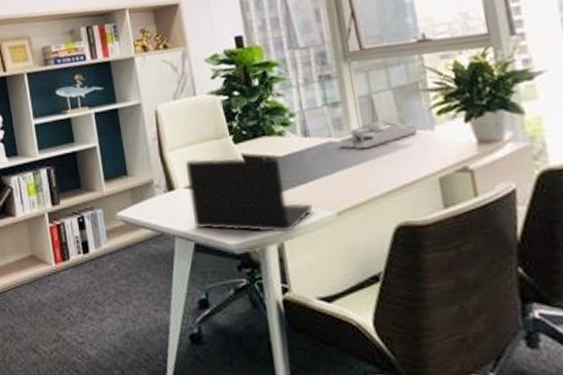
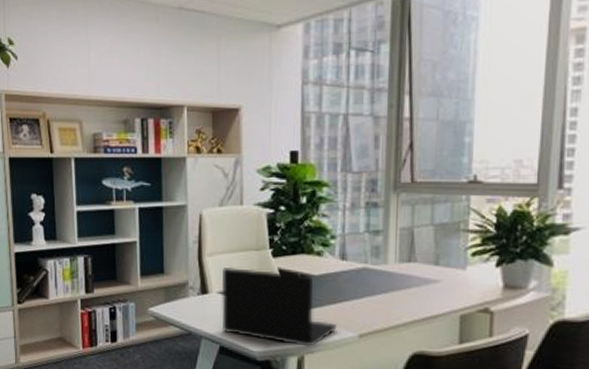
desk organizer: present [338,120,418,149] -> none [373,255,450,279]

